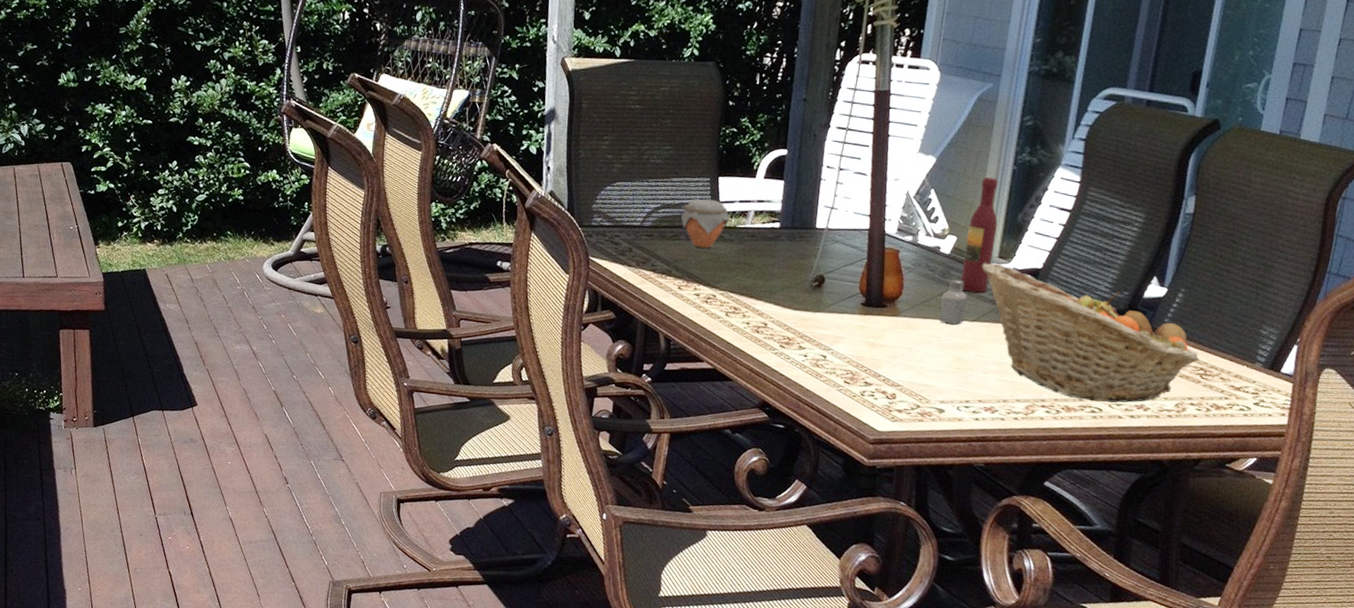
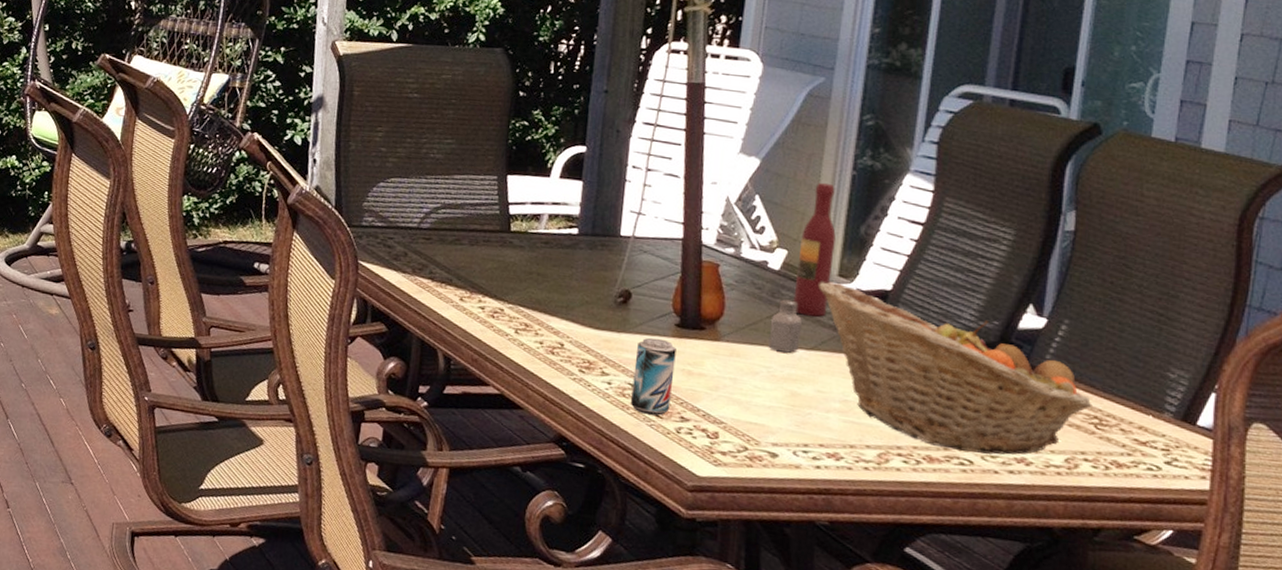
jar: present [680,199,731,249] -> none [463,199,521,256]
beer can: none [822,315,862,382] -> present [630,337,676,416]

